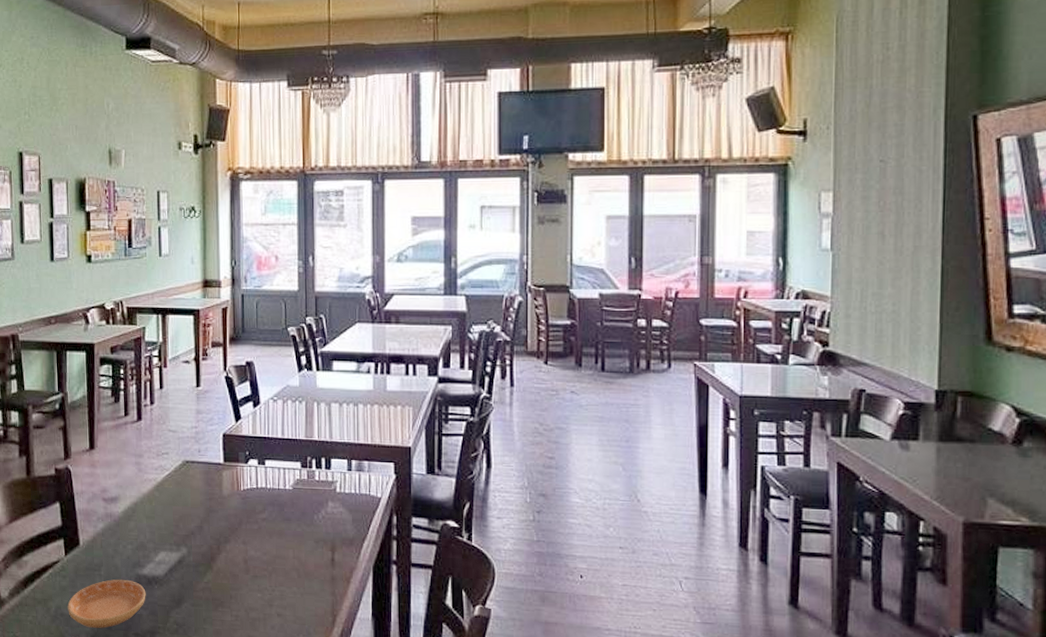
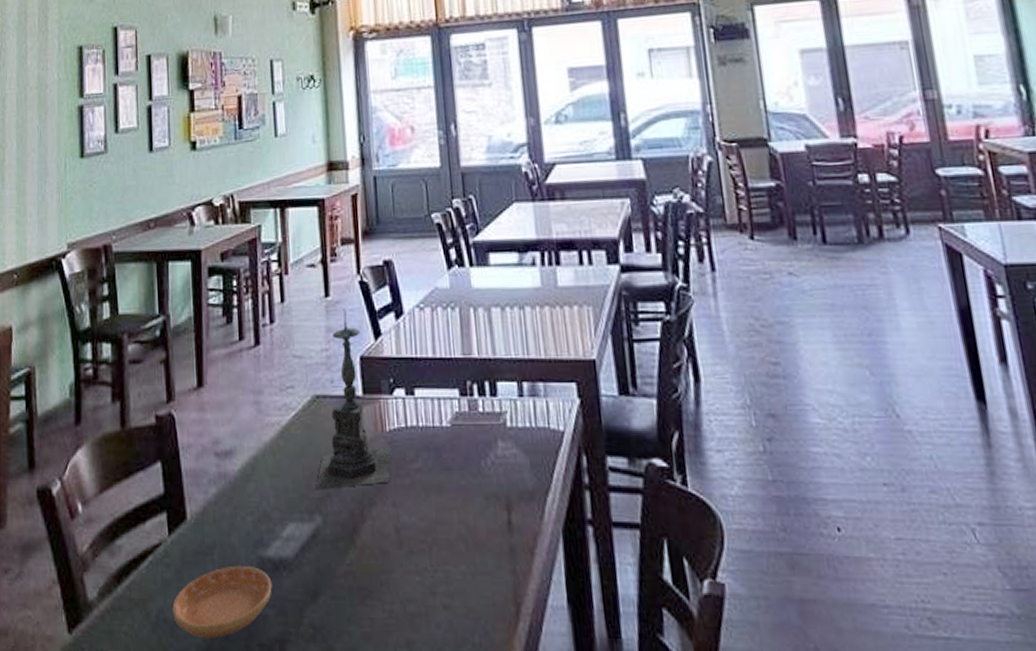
candle holder: none [182,397,244,530] -> present [315,309,392,491]

